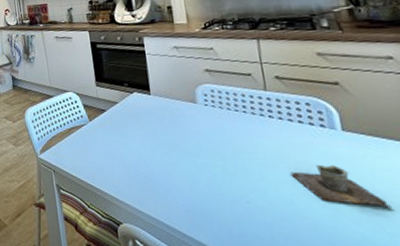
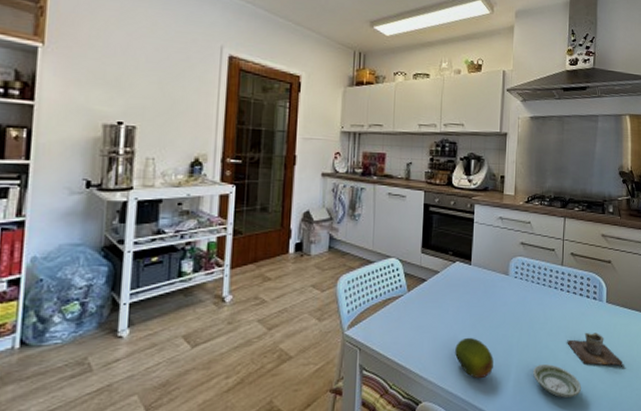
fruit: none [148,164,197,207] -> present [455,337,493,379]
saucer: none [249,196,326,237] -> present [533,363,582,398]

